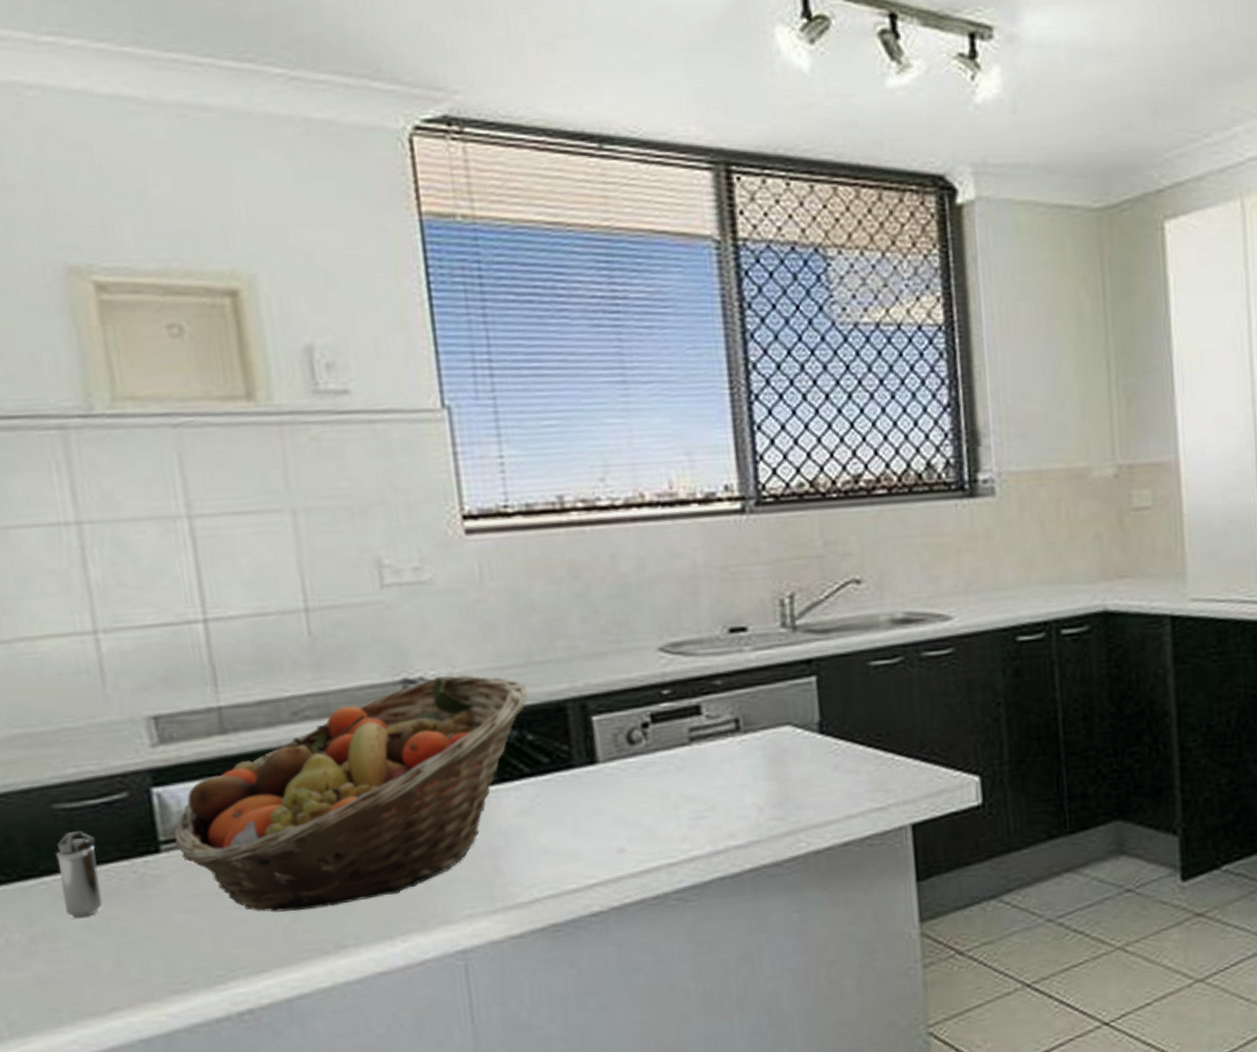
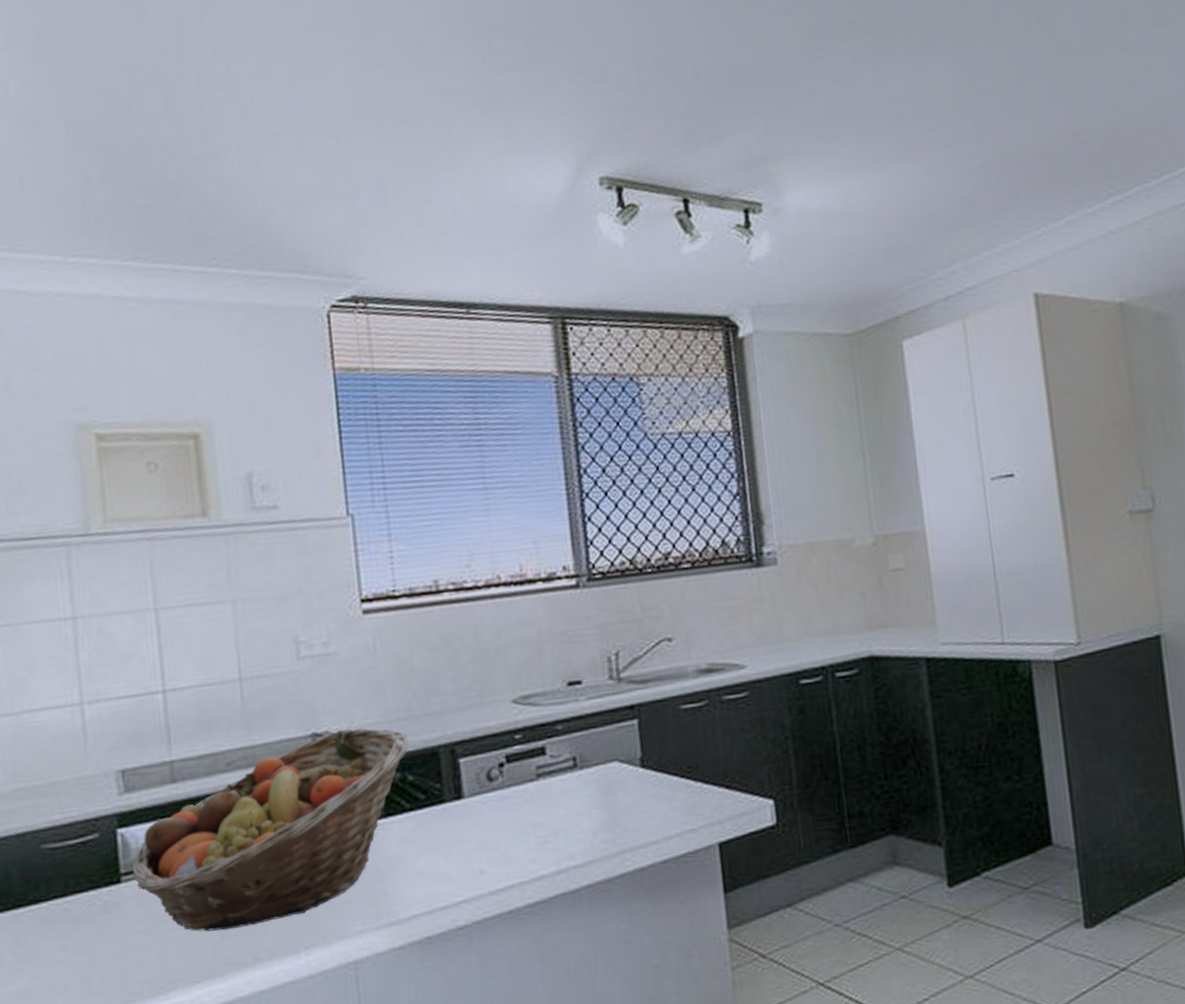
shaker: present [56,831,103,918] -> none [42,866,75,940]

